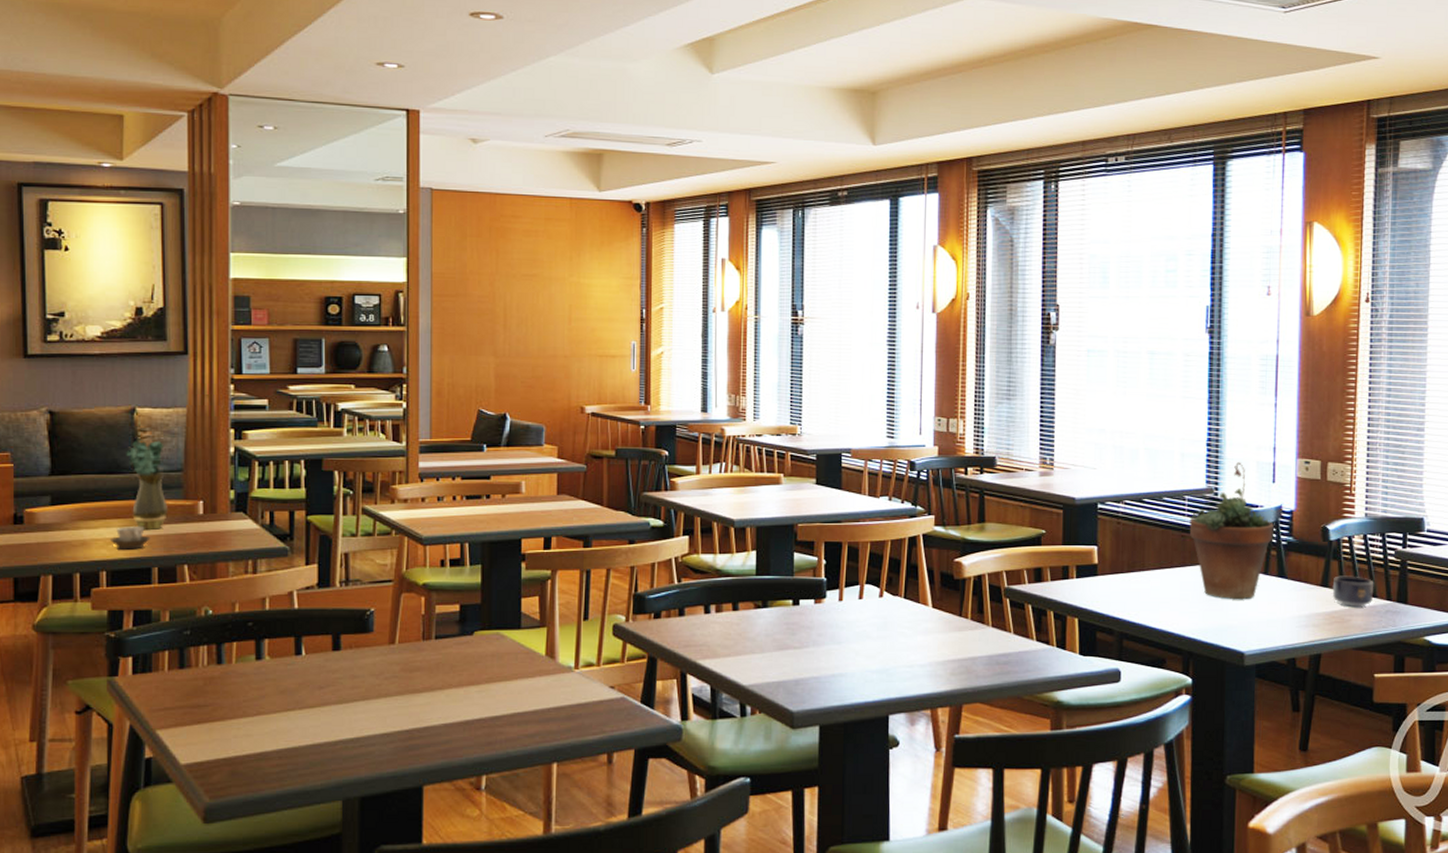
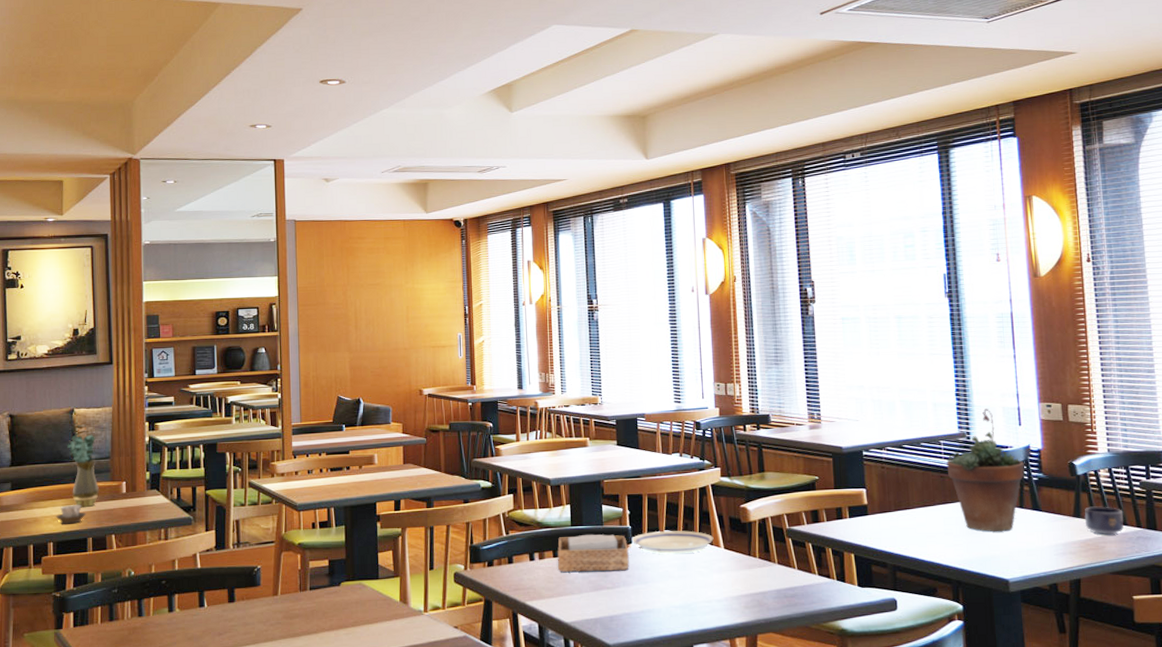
napkin holder: none [738,585,822,629] -> present [557,534,629,572]
plate: none [827,585,921,611] -> present [632,530,714,554]

